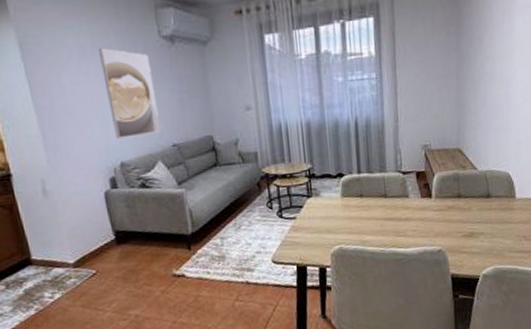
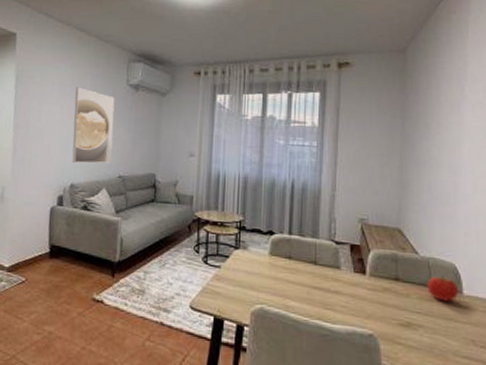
apple: none [485,186,513,208] -> present [427,276,460,302]

